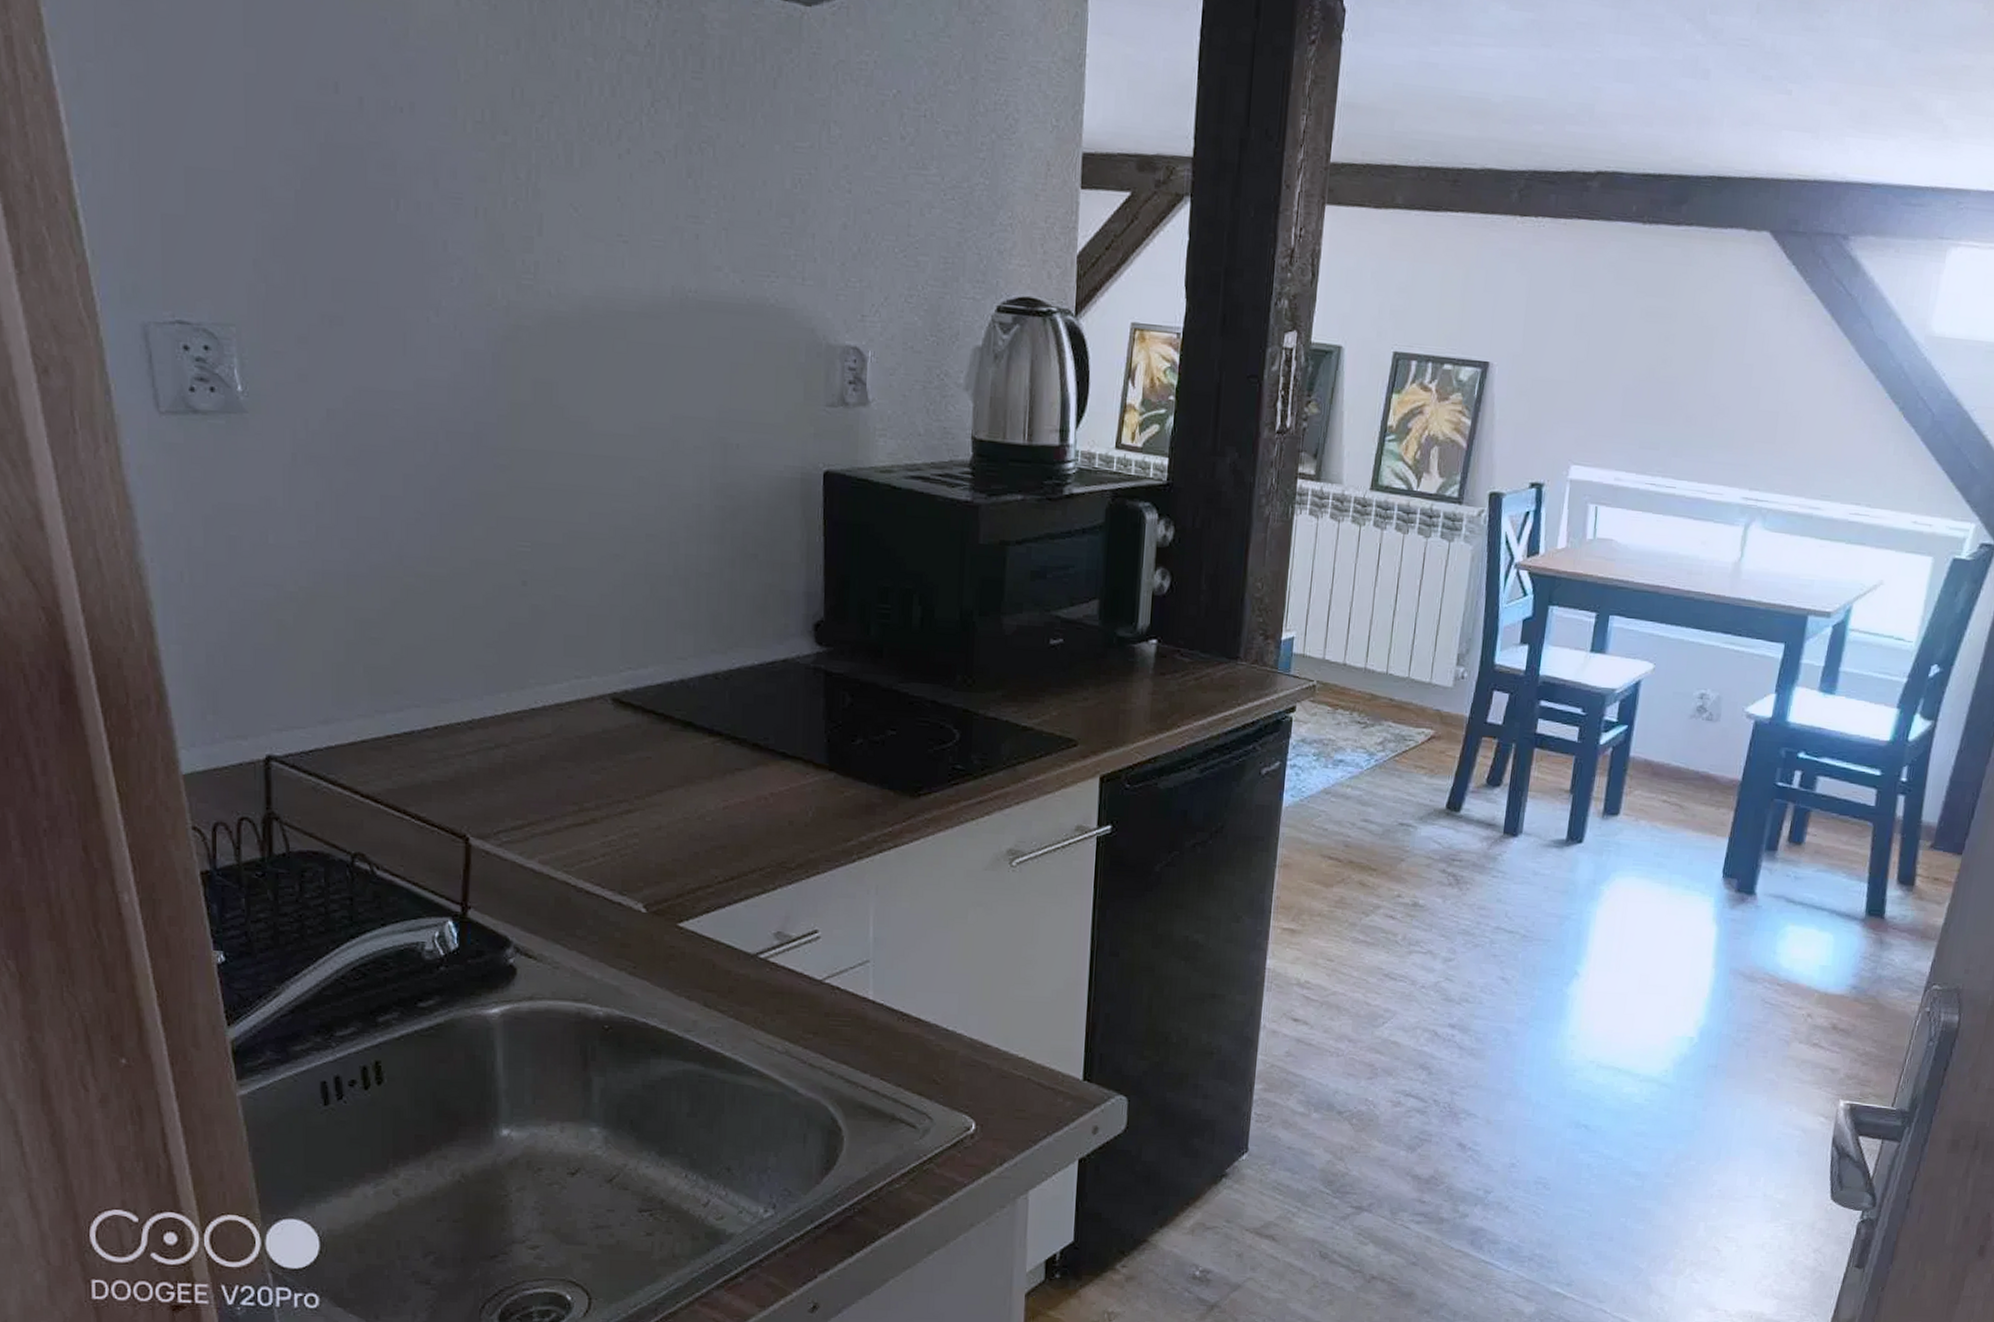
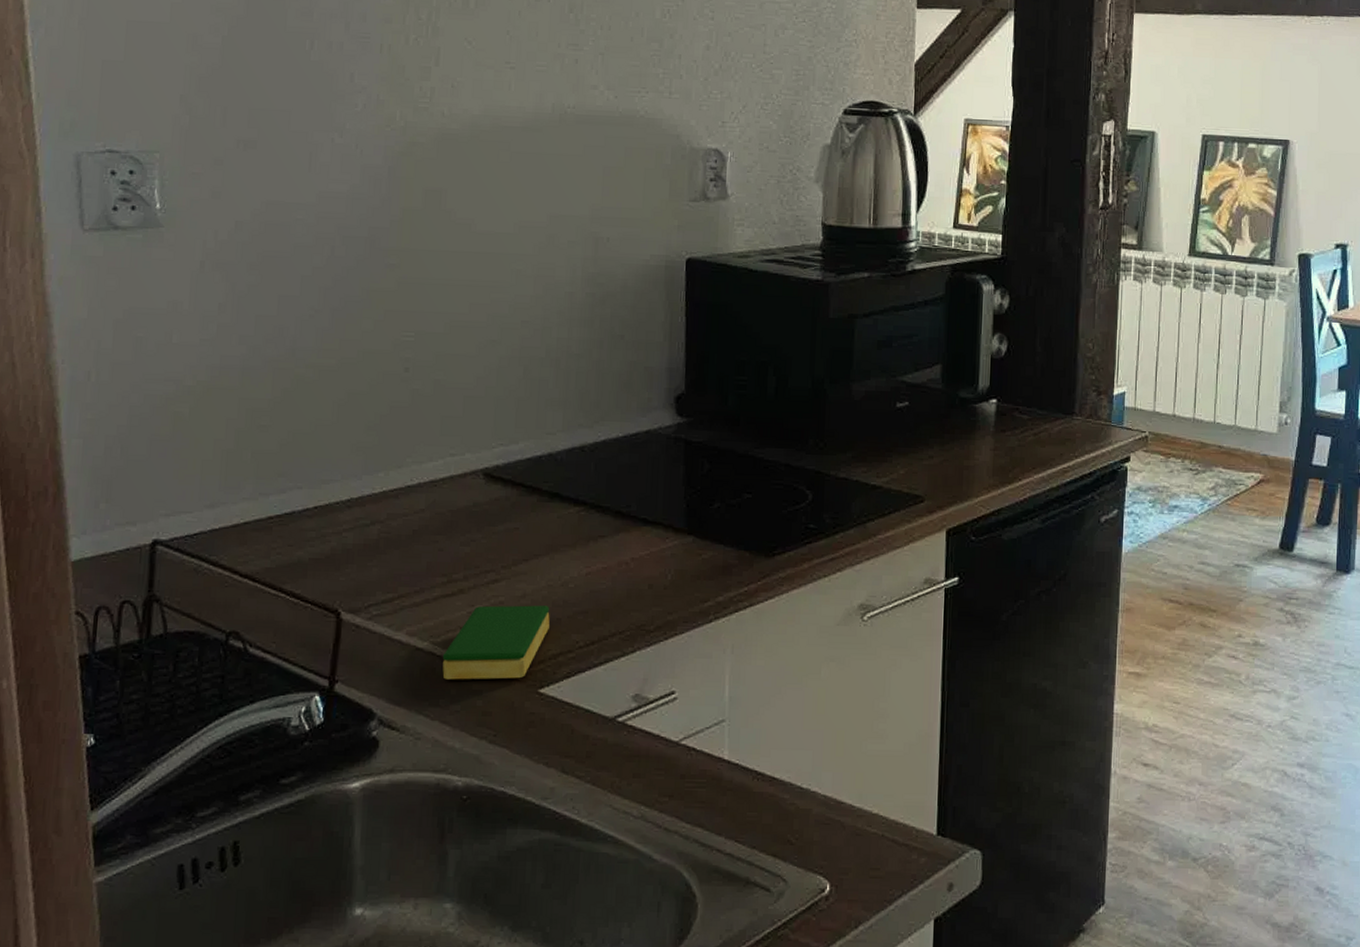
dish sponge: none [577,836,687,912] -> present [442,605,550,680]

